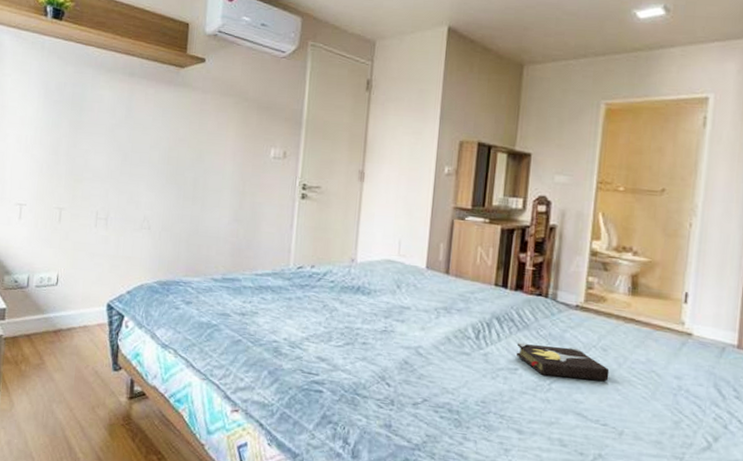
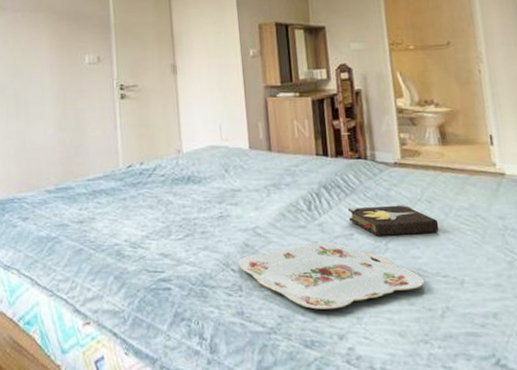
serving tray: none [394,370,582,438] -> present [238,241,425,310]

